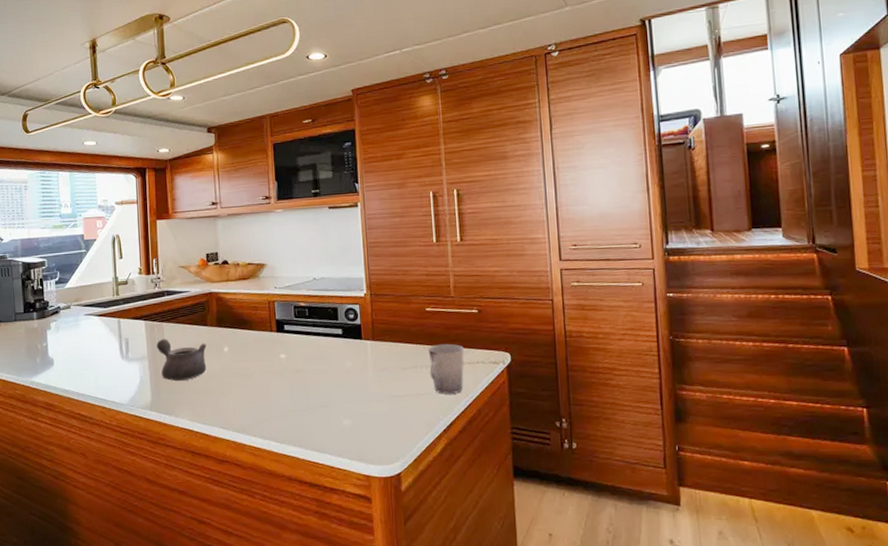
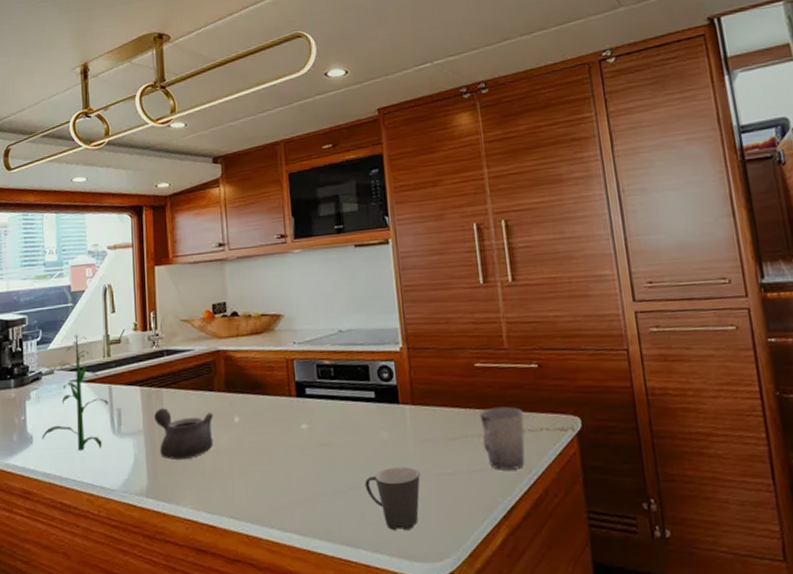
plant: none [61,275,118,371] -> present [41,333,109,450]
cup: none [332,390,377,440] -> present [365,467,420,531]

